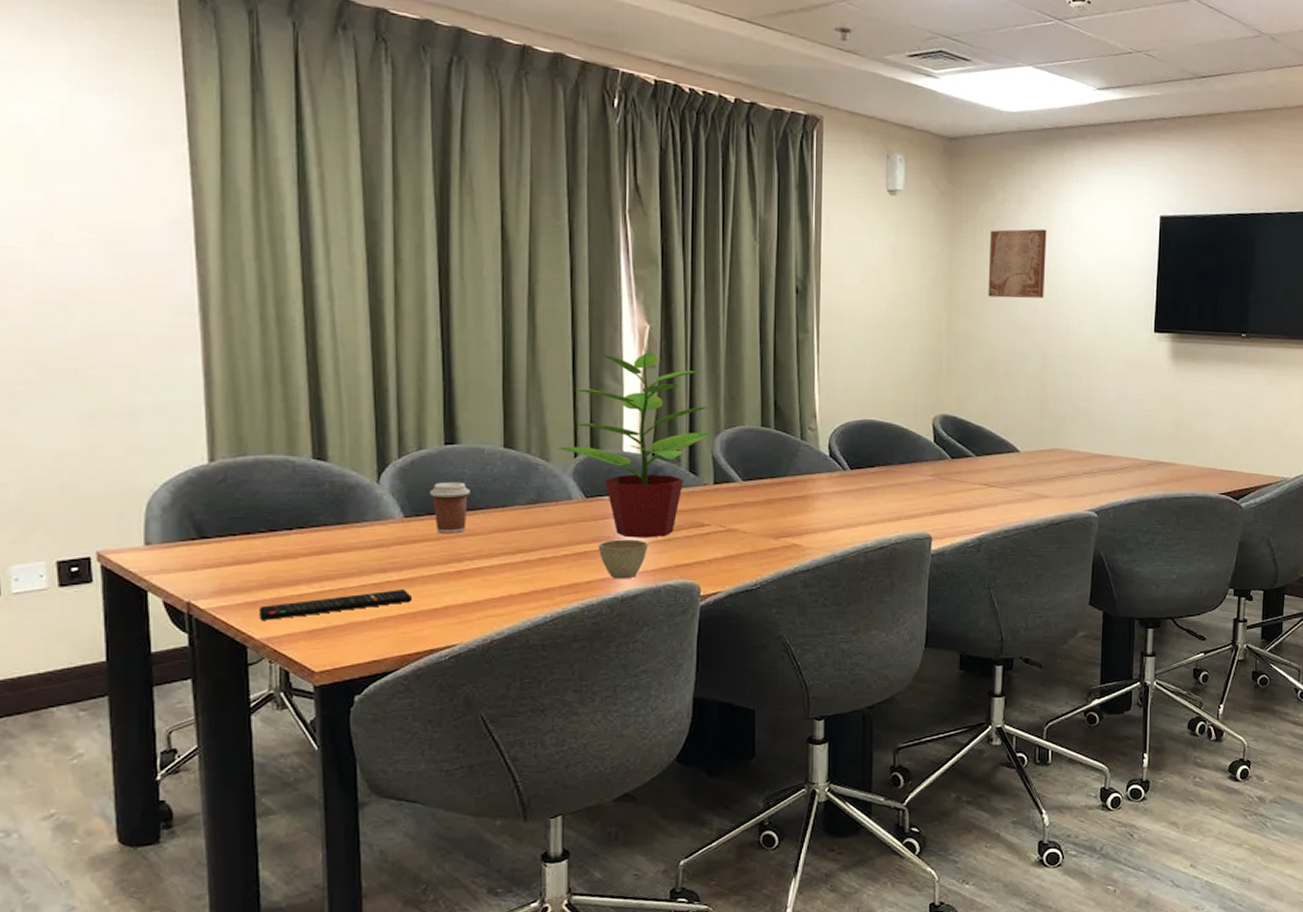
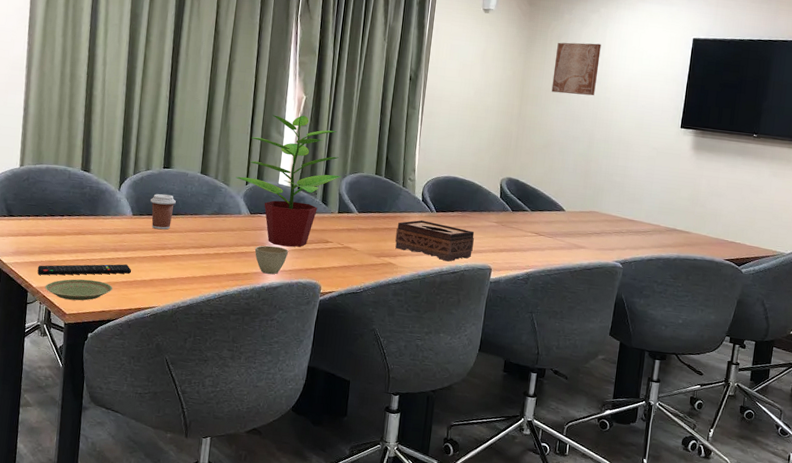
plate: none [274,618,385,651] -> present [45,279,113,301]
tissue box: none [798,482,905,534] -> present [395,220,475,262]

